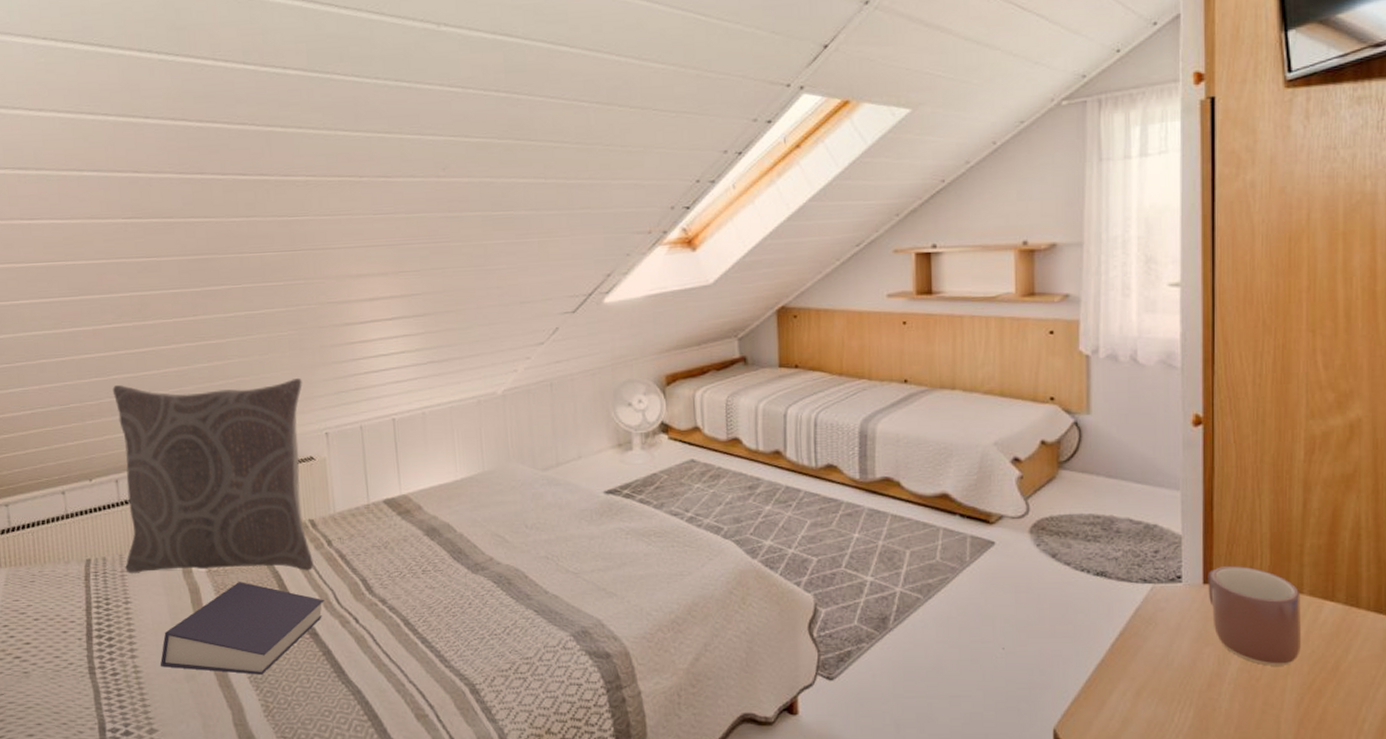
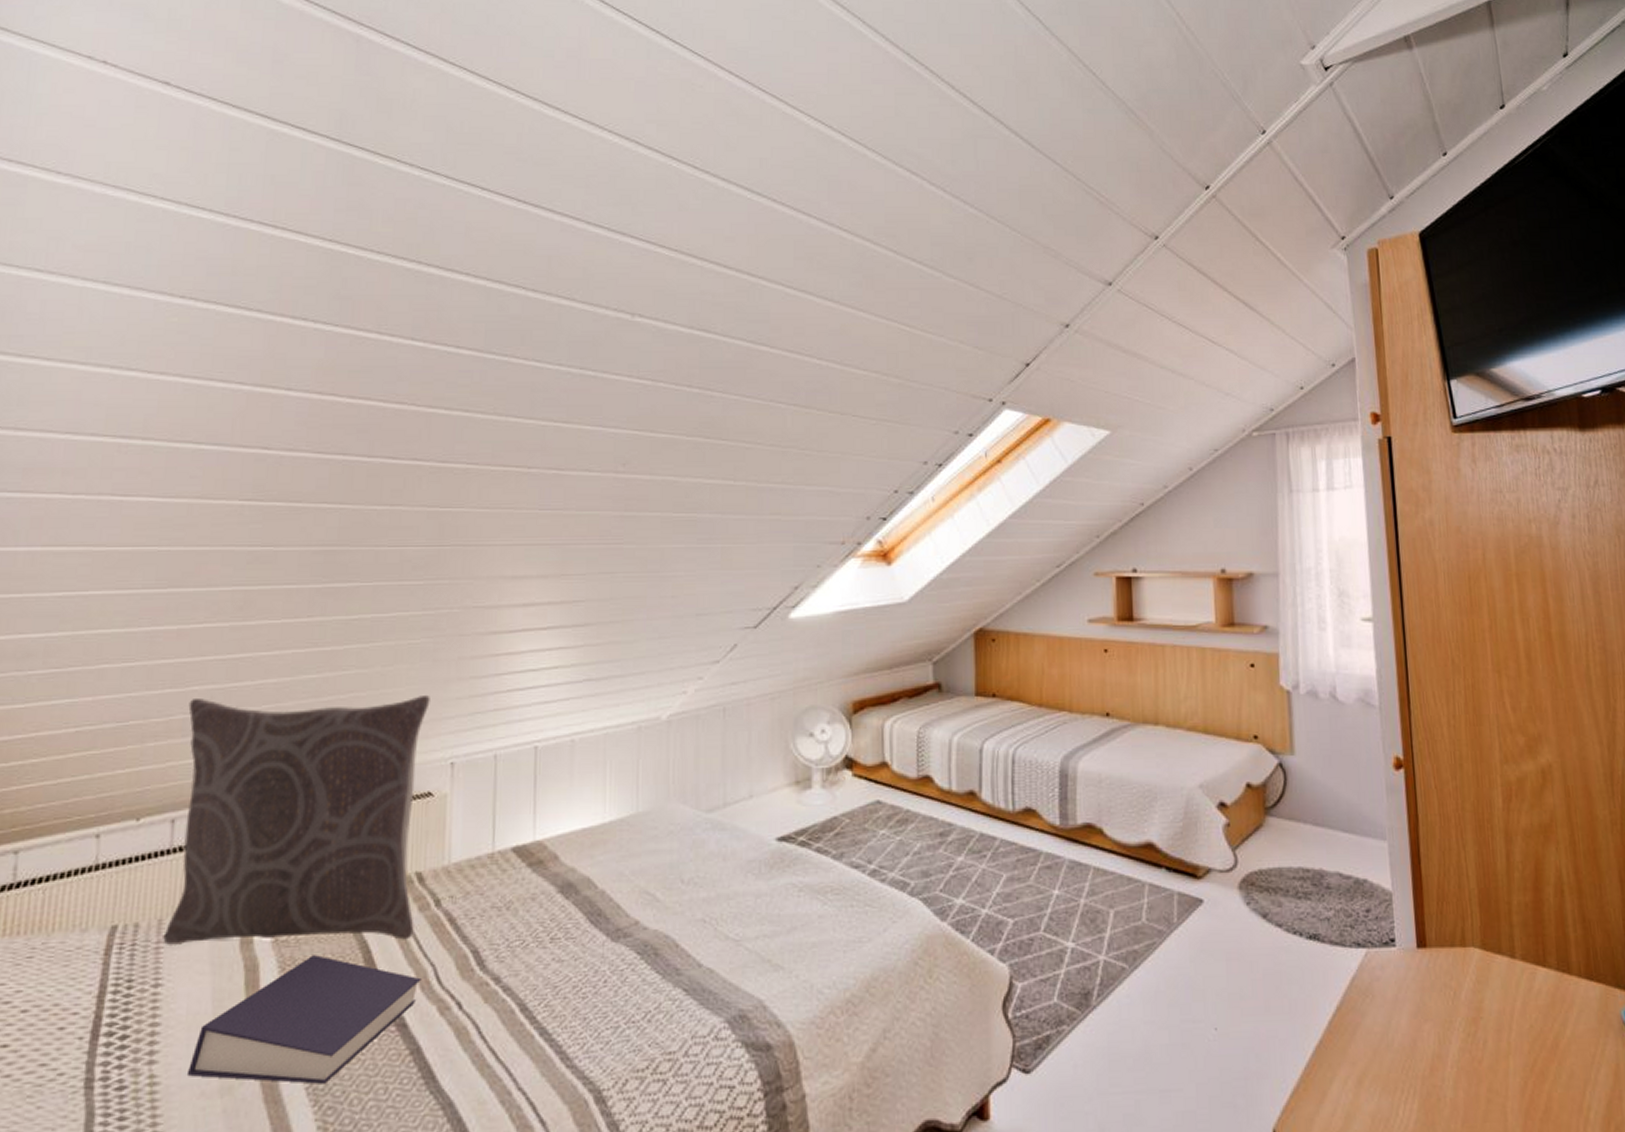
mug: present [1208,565,1301,666] -> none [1420,926,1519,1044]

